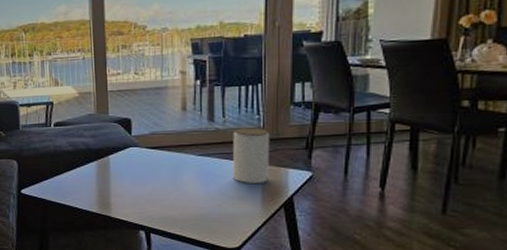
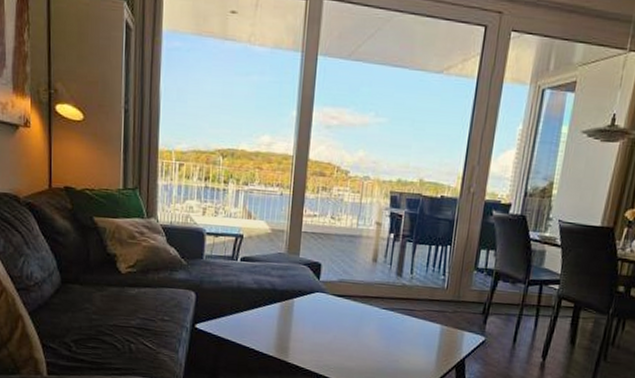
jar: present [232,127,270,183] -> none [412,286,452,343]

